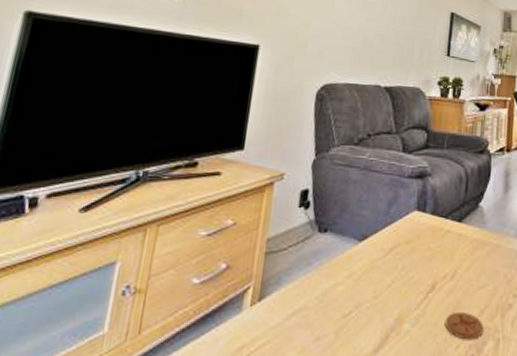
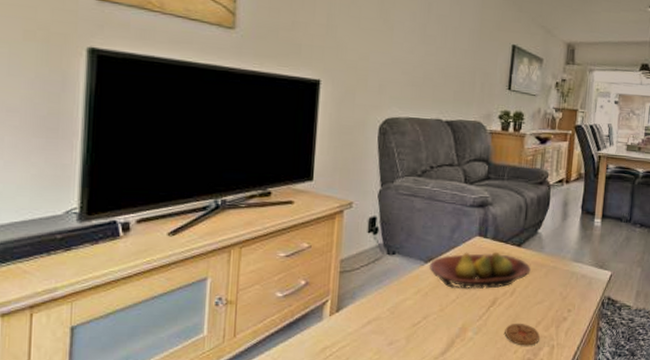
fruit bowl: none [364,227,473,272] -> present [430,251,531,290]

